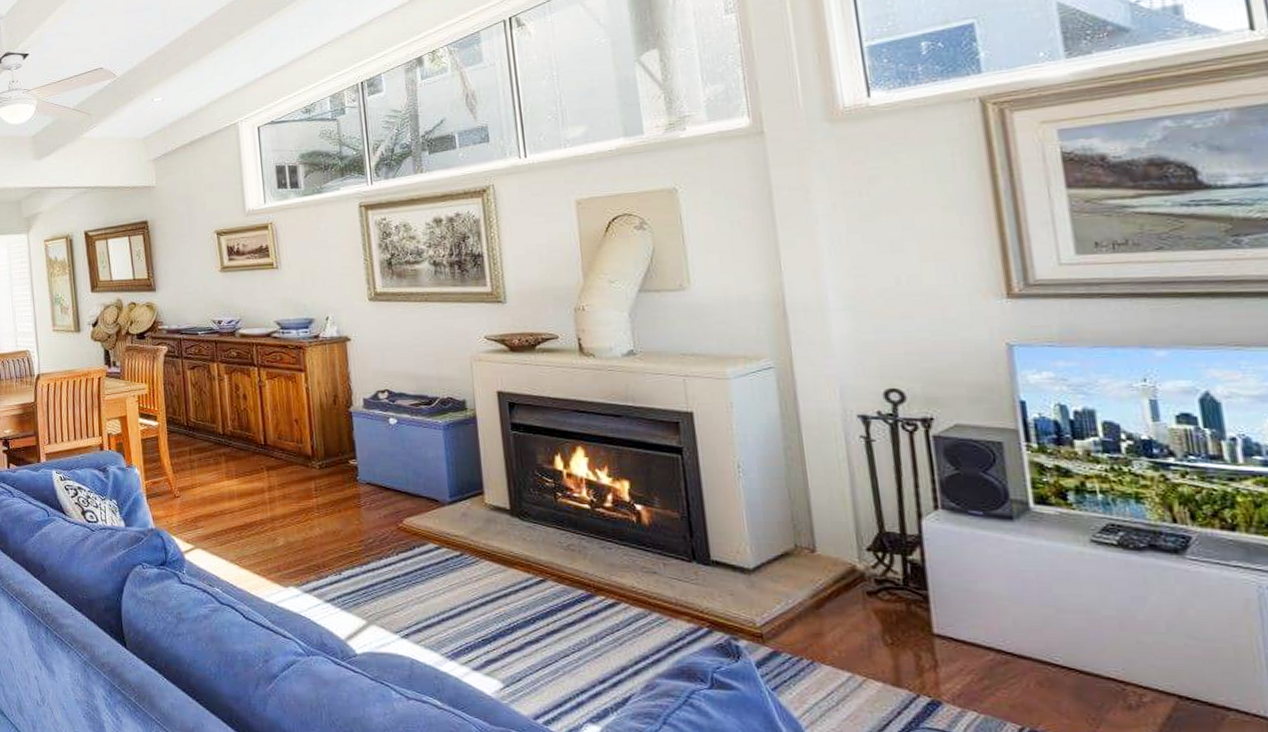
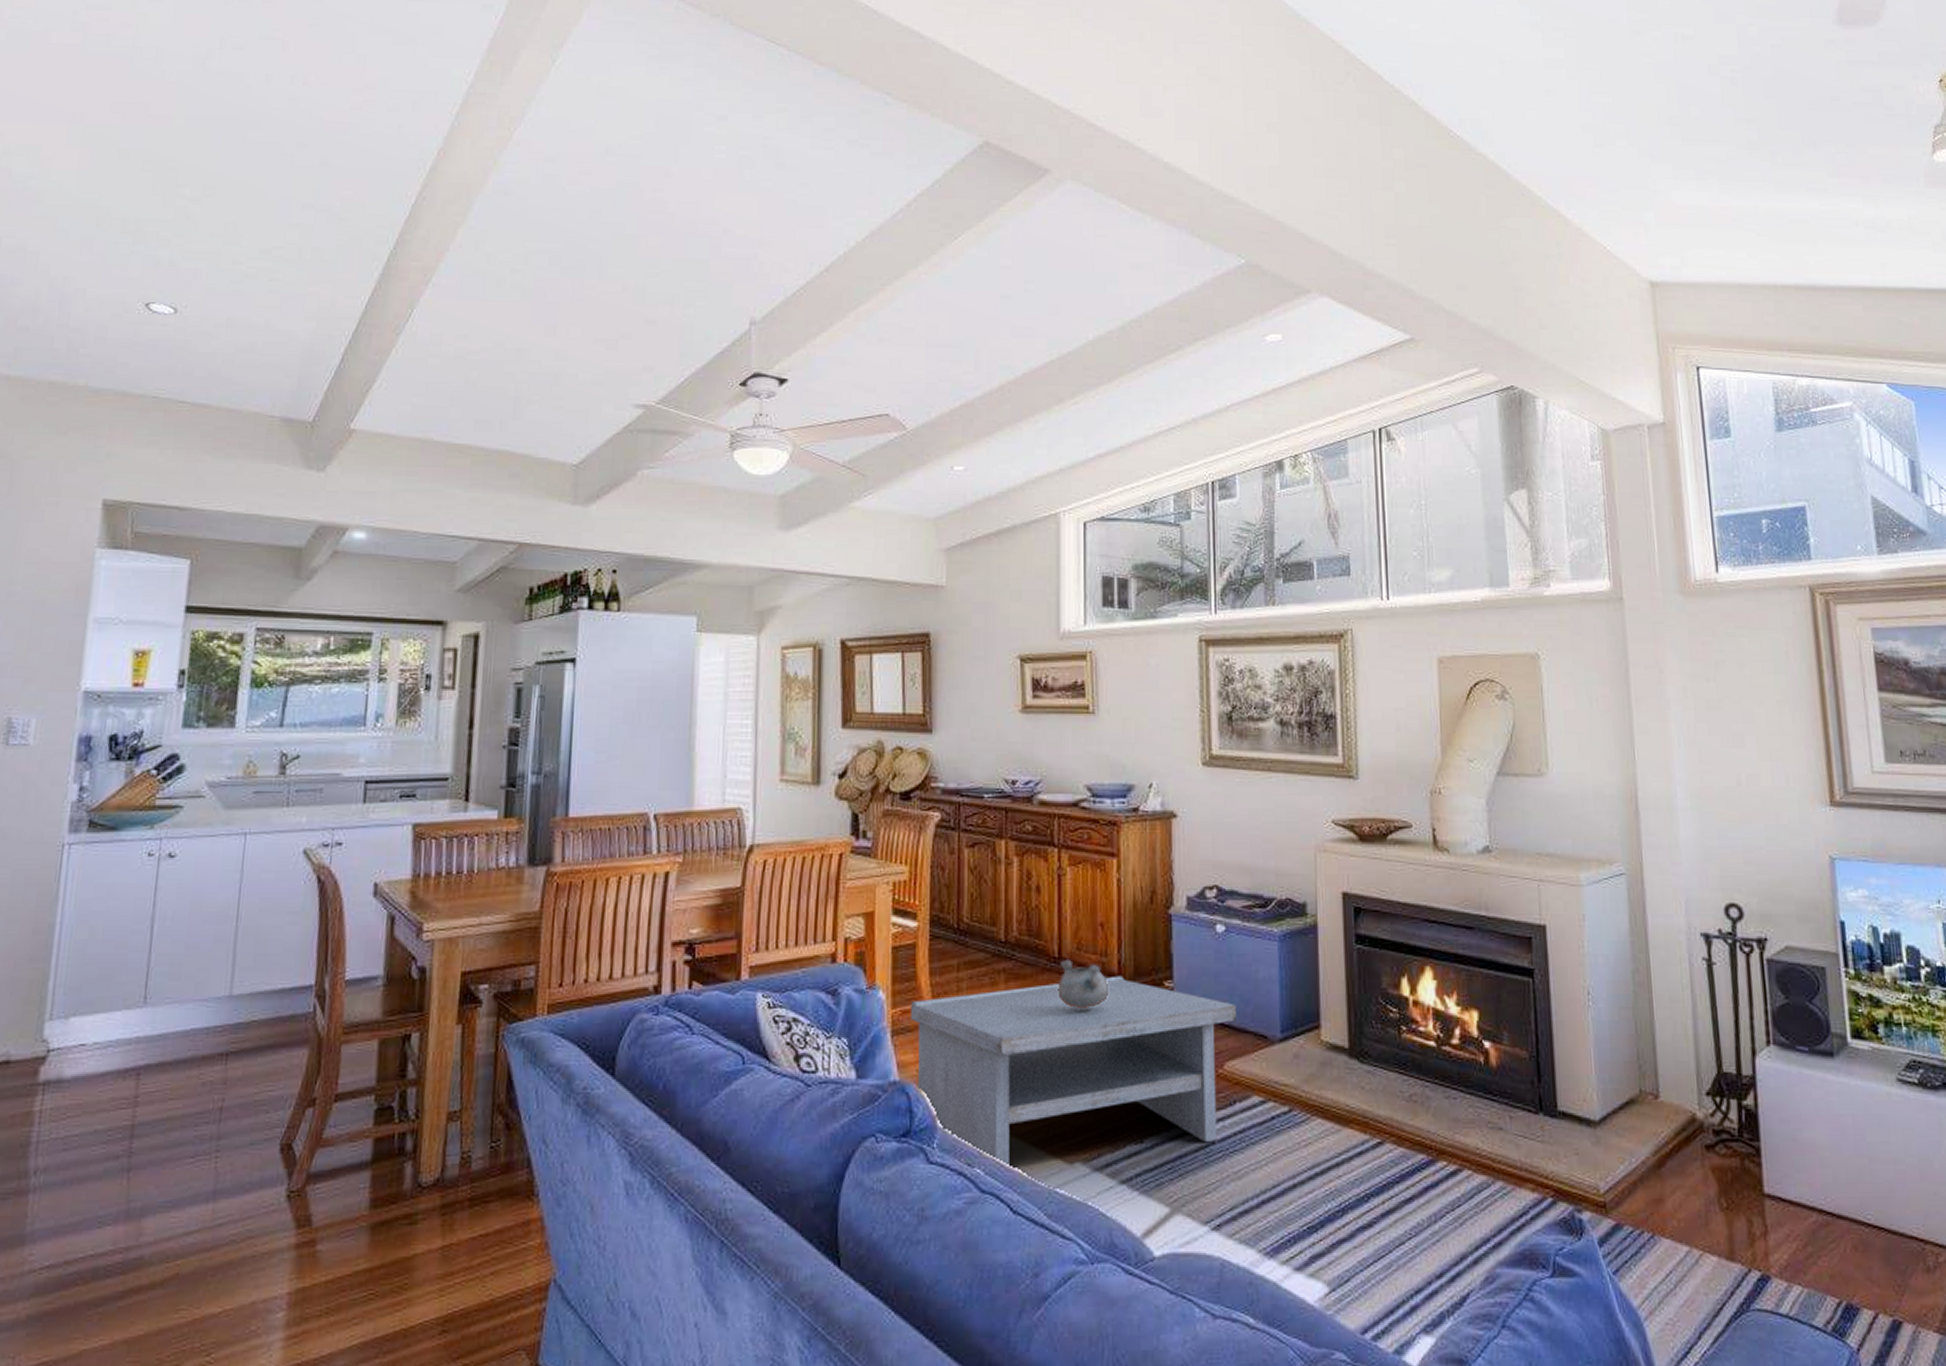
coffee table: none [158,457,411,586] -> present [910,975,1236,1164]
decorative bowl: none [265,445,306,480] -> present [1058,958,1110,1008]

